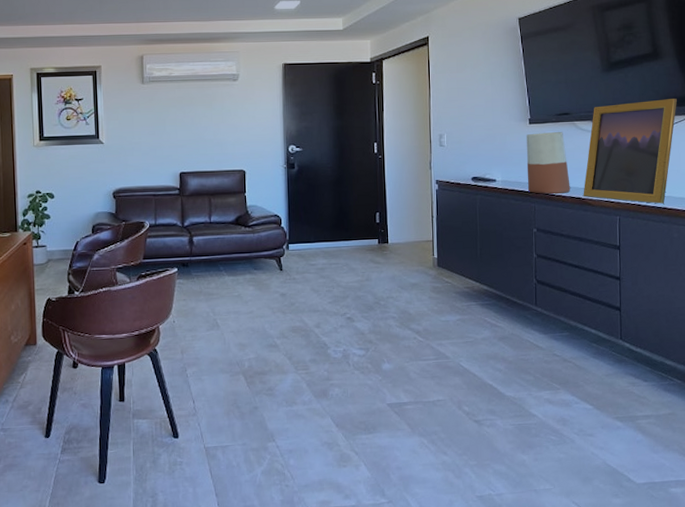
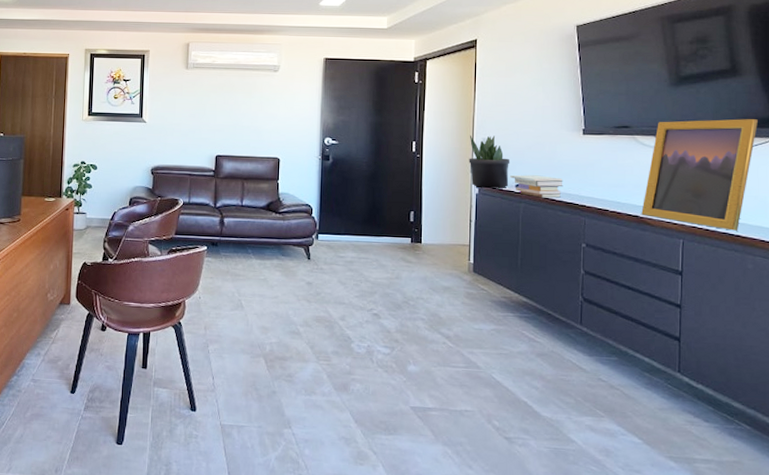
planter: none [427,131,466,184] -> present [468,135,510,189]
books: none [466,166,514,189] -> present [510,174,563,199]
vase: present [526,132,570,195] -> none [578,144,627,210]

